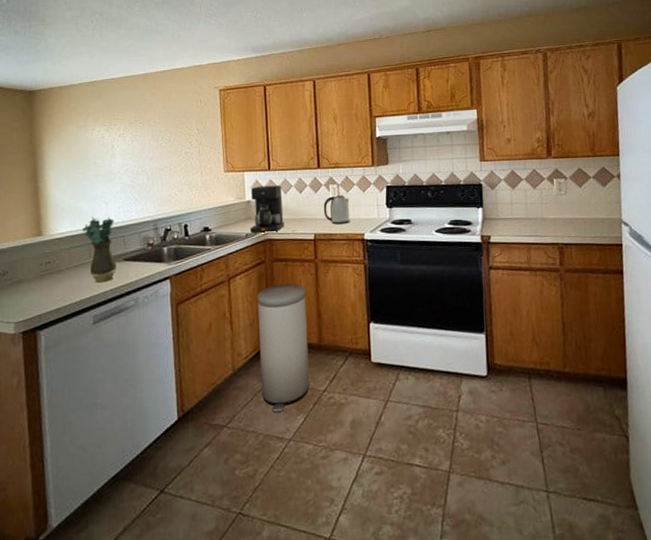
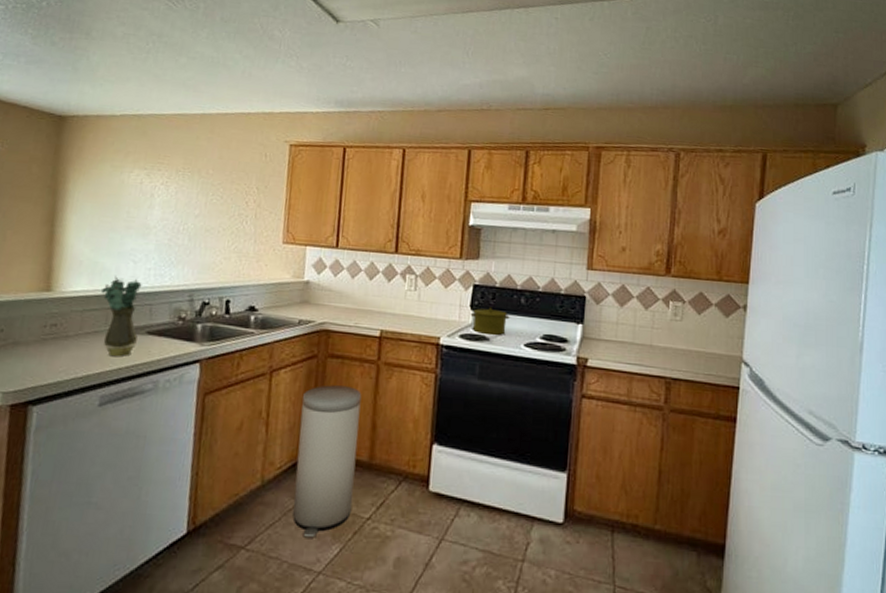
coffee maker: present [250,185,284,233] -> none [304,265,349,323]
kettle: present [323,194,350,225] -> none [395,287,428,324]
cooking pot: none [387,203,420,227] -> present [470,307,510,336]

